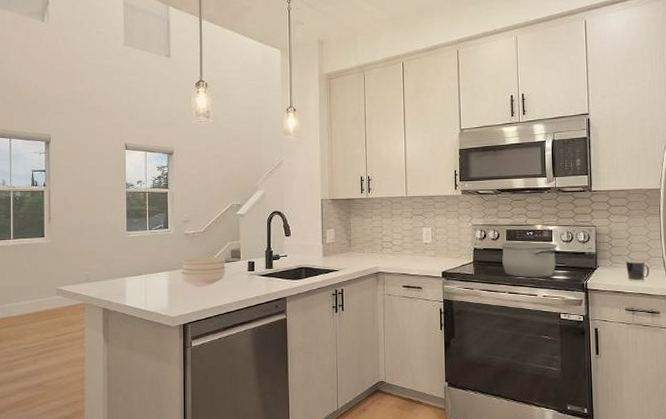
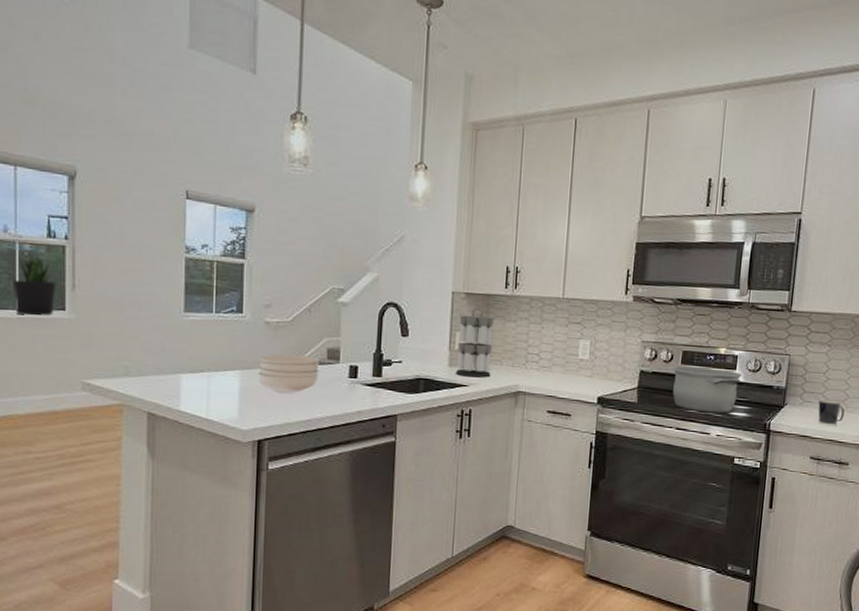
planter: none [8,198,38,243] -> present [12,253,57,317]
spice rack: none [328,209,356,264] -> present [456,307,495,378]

